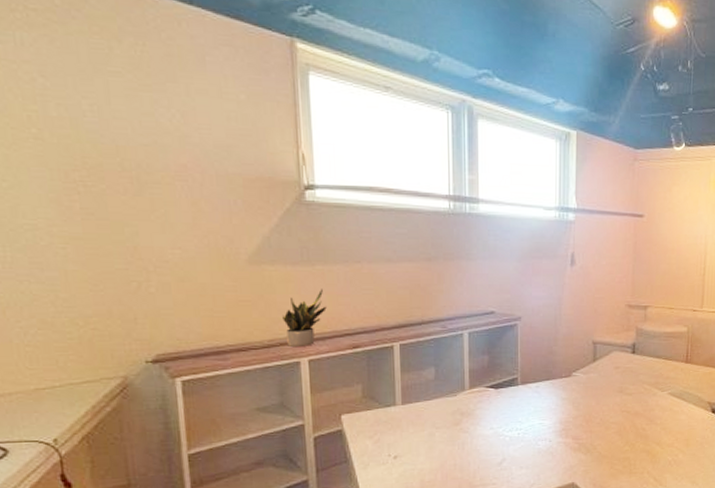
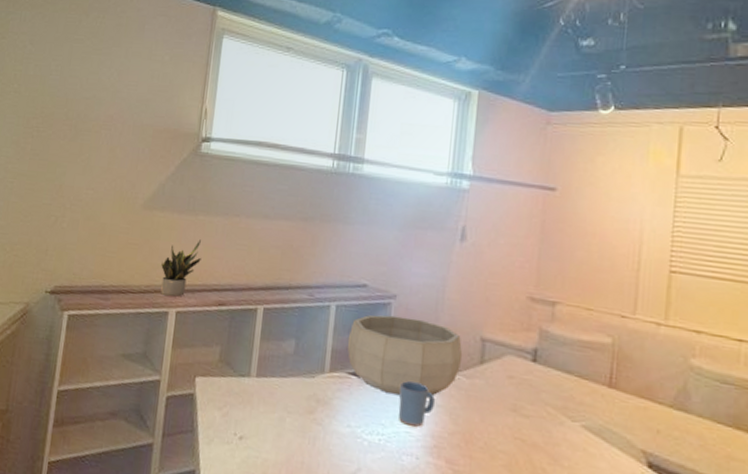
decorative bowl: none [482,334,580,397] -> present [347,315,463,395]
mug: none [531,383,560,418] -> present [398,380,435,427]

